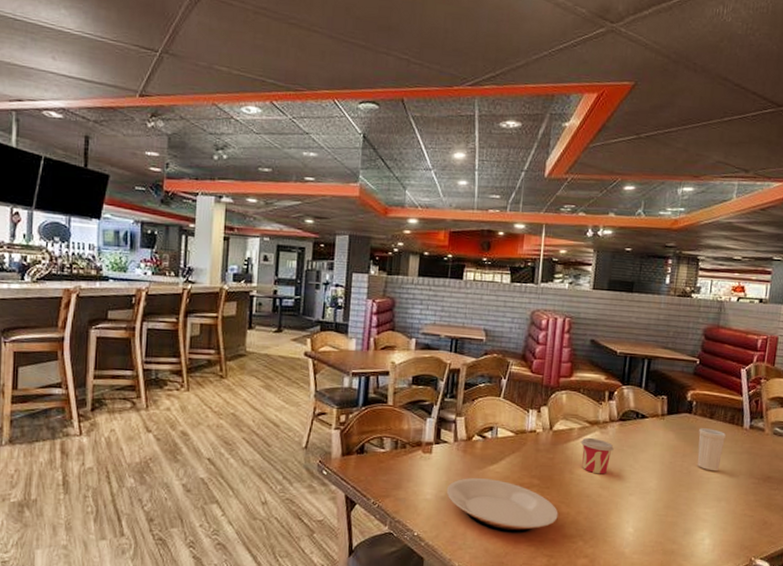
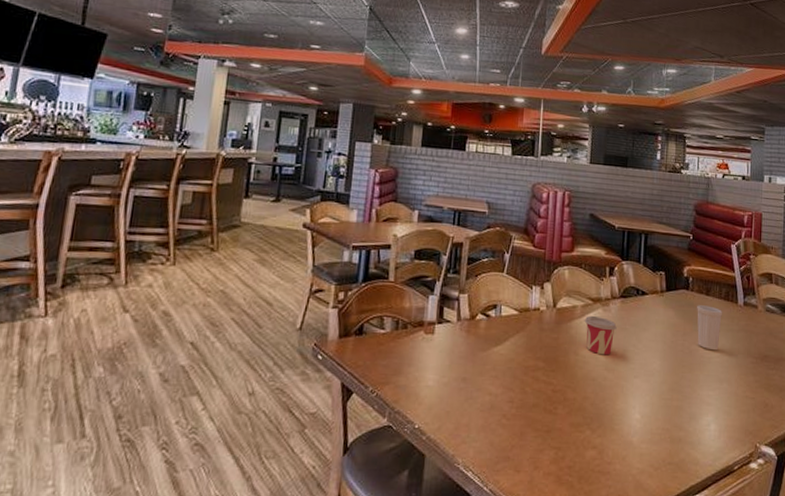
plate: present [446,478,558,533] -> none [449,361,565,423]

